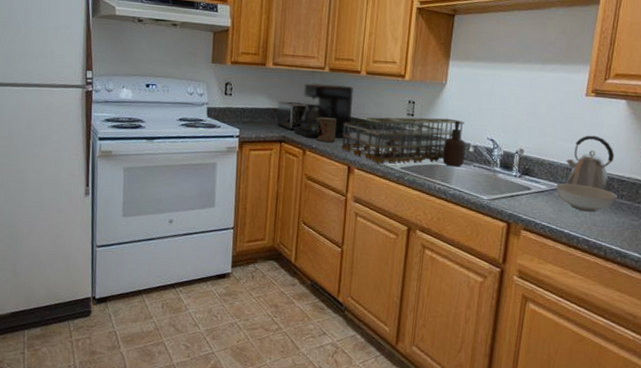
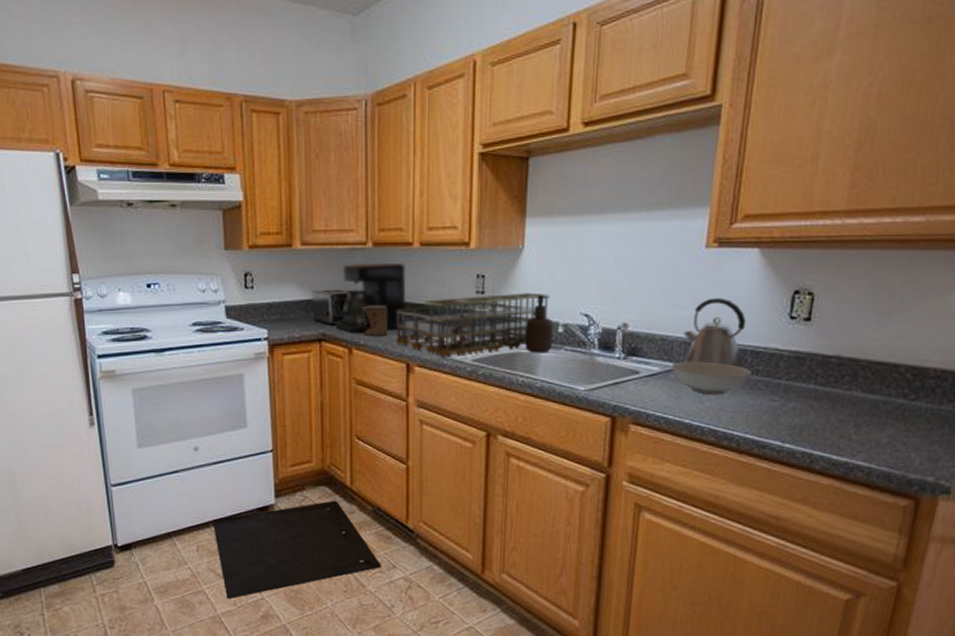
door mat: none [177,273,314,351] -> present [213,500,381,598]

